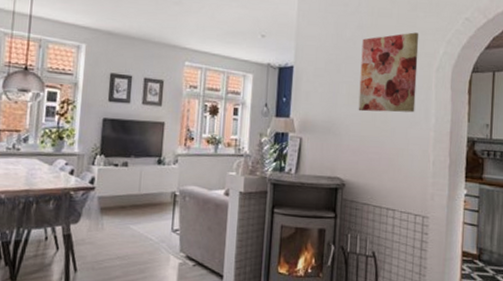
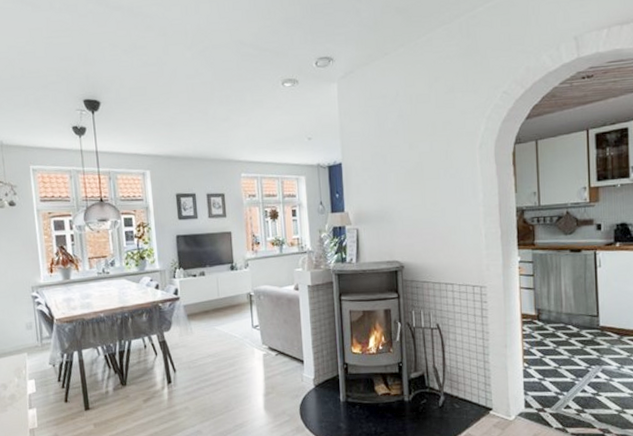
wall art: present [358,32,419,113] -> none [404,113,463,197]

